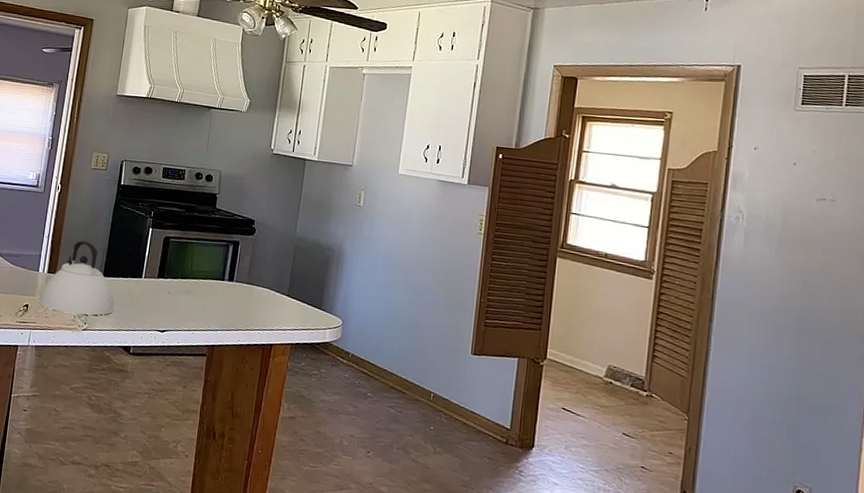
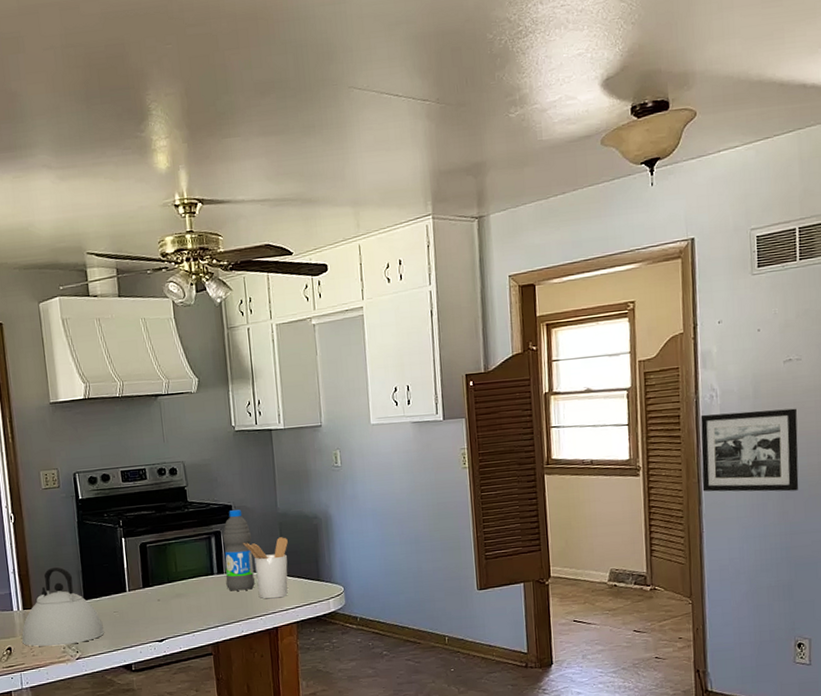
water bottle: none [233,225,267,303] -> present [222,510,256,591]
utensil holder: none [257,257,299,318] -> present [243,537,288,599]
picture frame: none [715,233,825,331] -> present [700,408,799,492]

